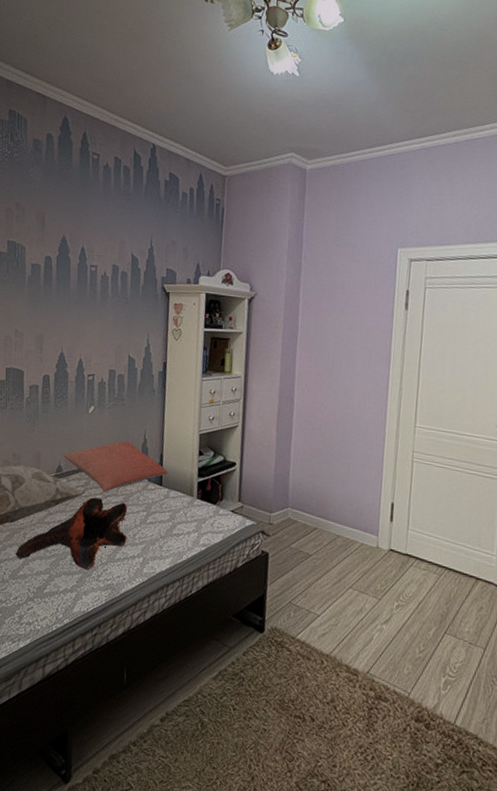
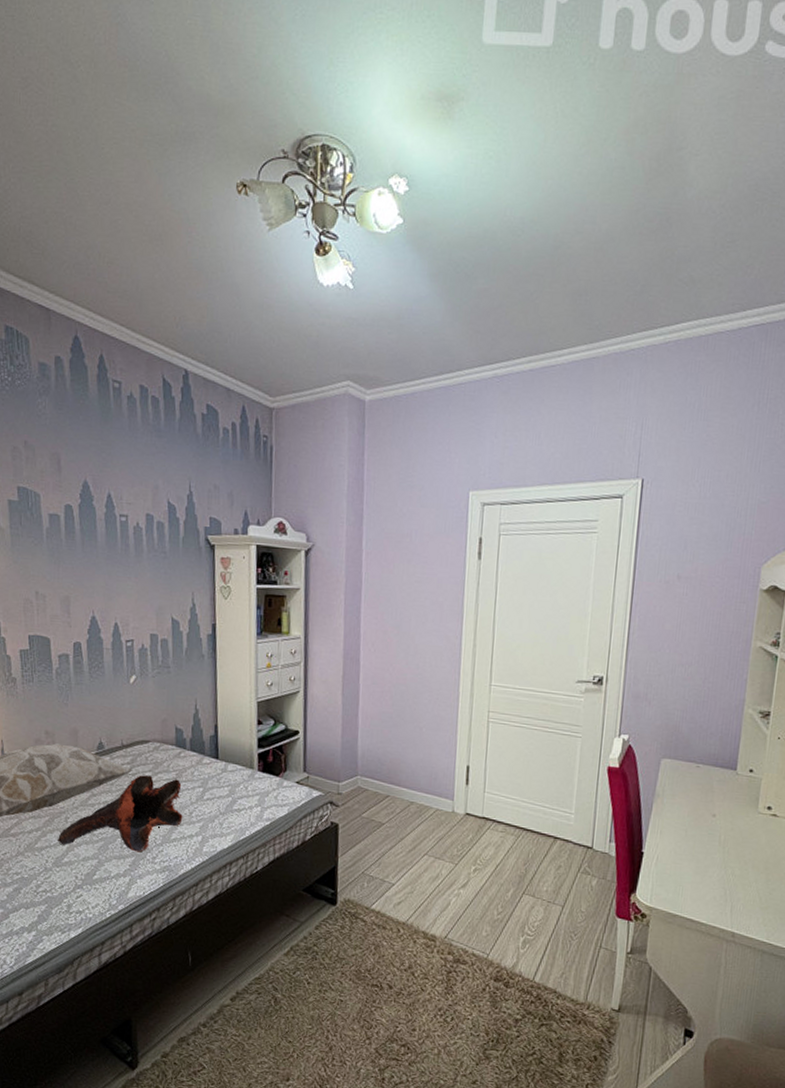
pillow: present [63,441,168,493] -> none [103,712,224,769]

